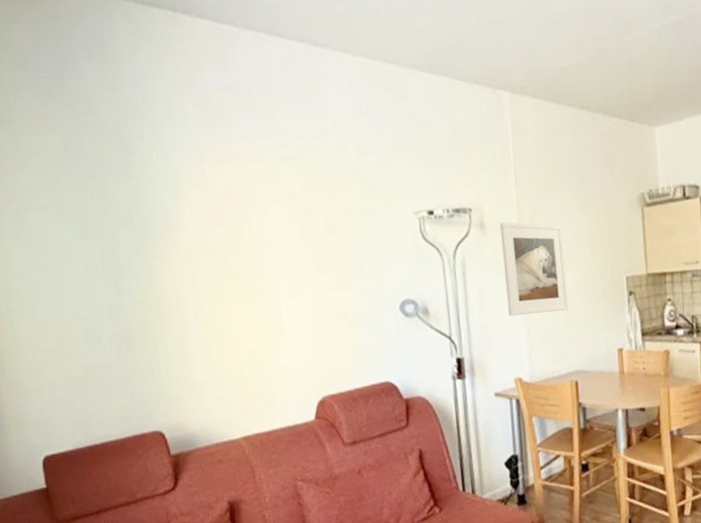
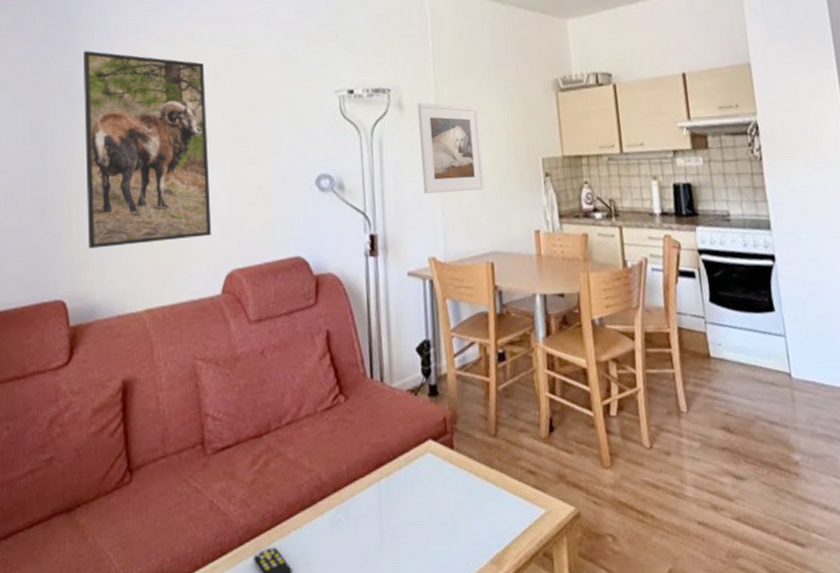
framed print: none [144,175,300,381] -> present [83,51,212,249]

